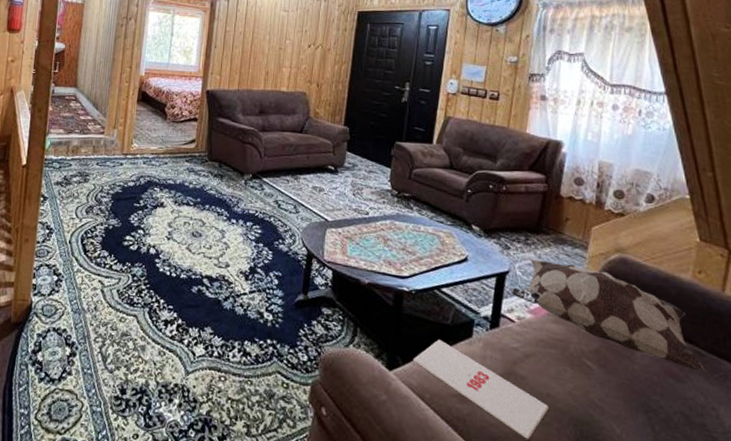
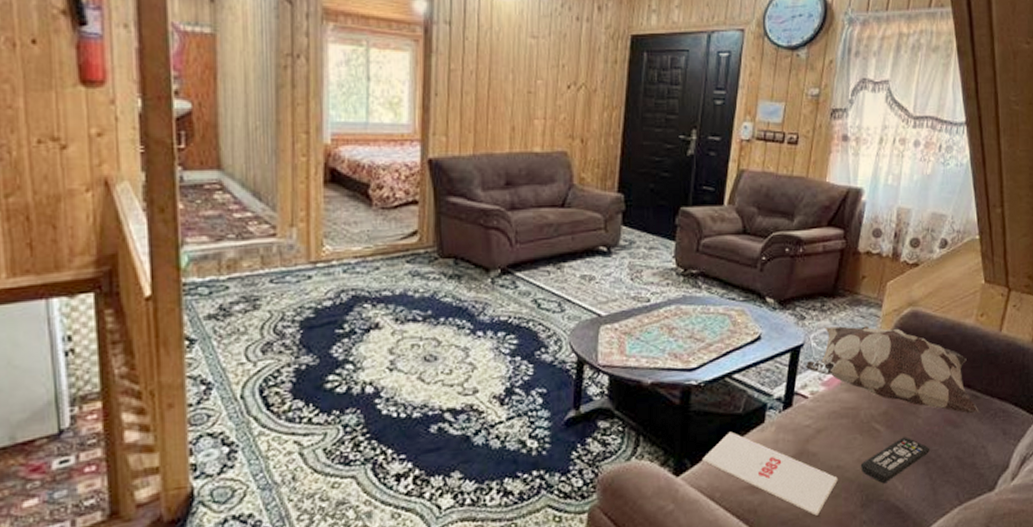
remote control: none [572,379,649,423] -> present [860,436,929,484]

